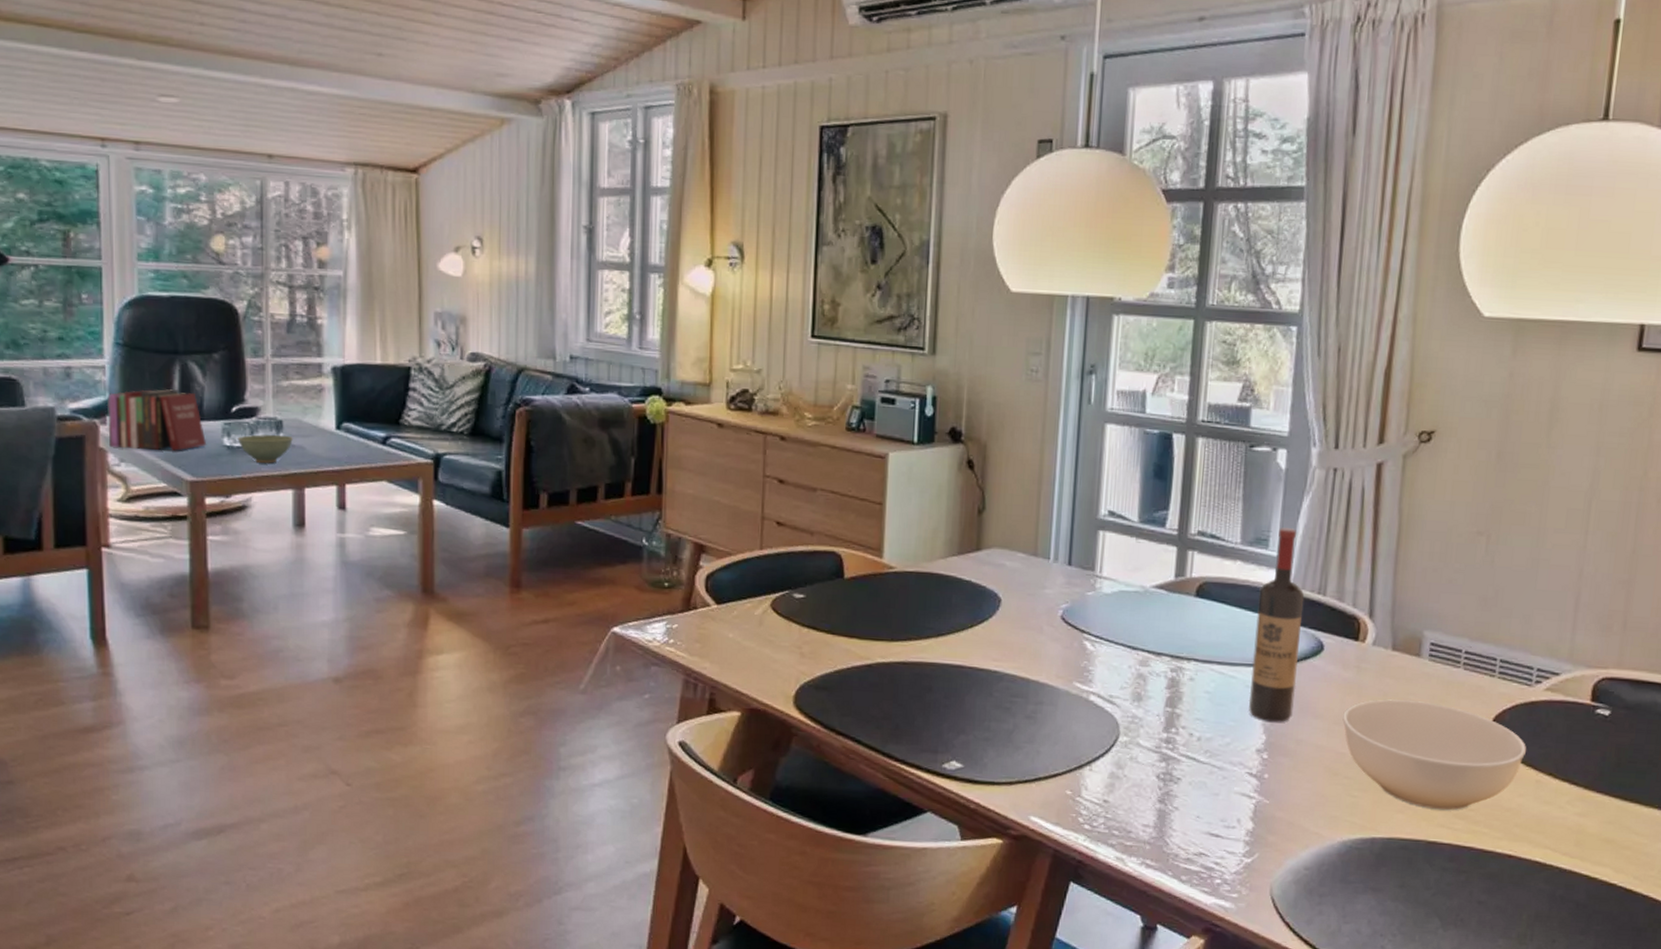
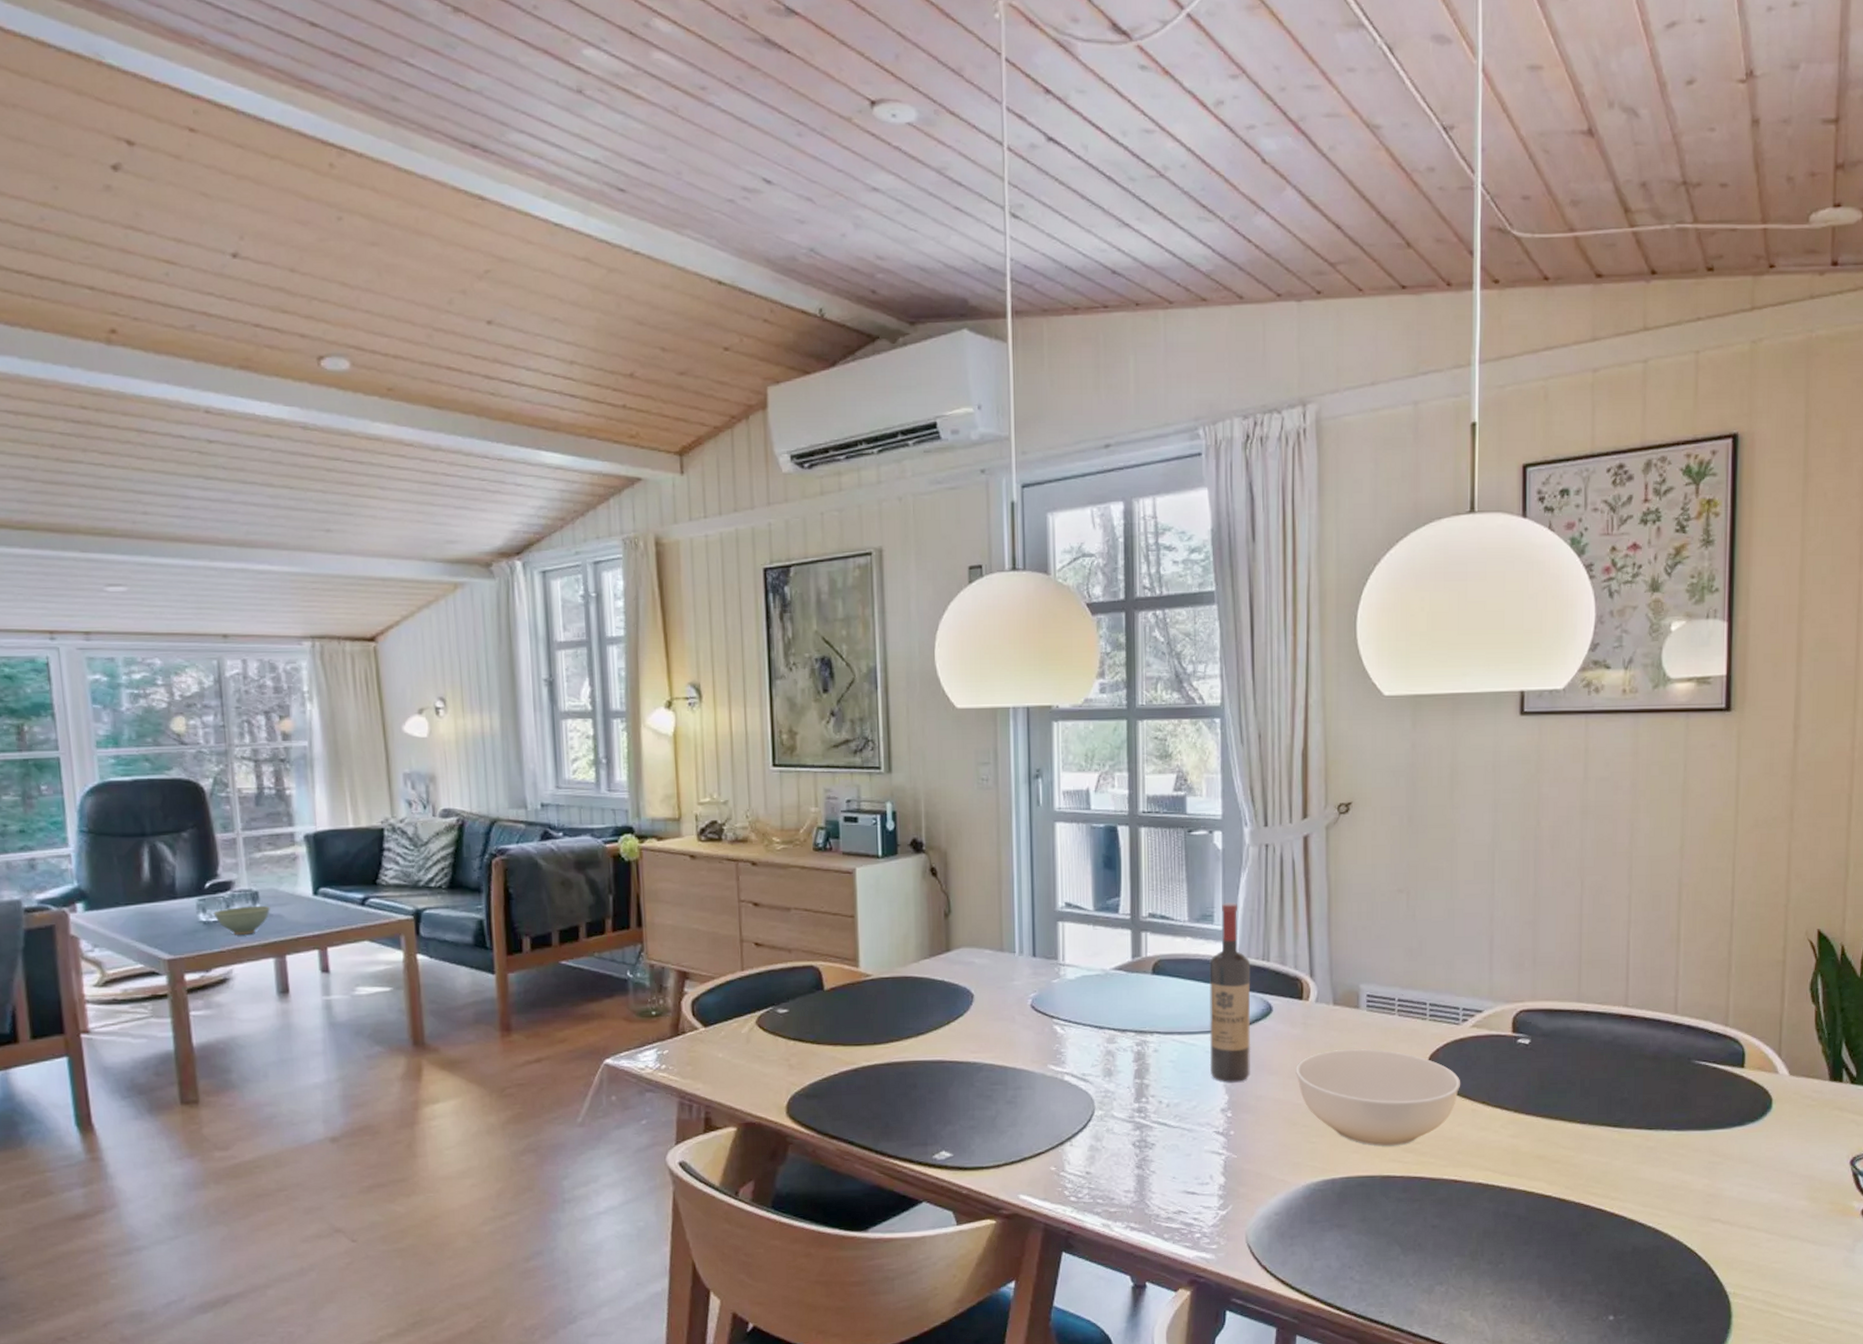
books: present [106,389,207,451] -> none [75,871,183,935]

